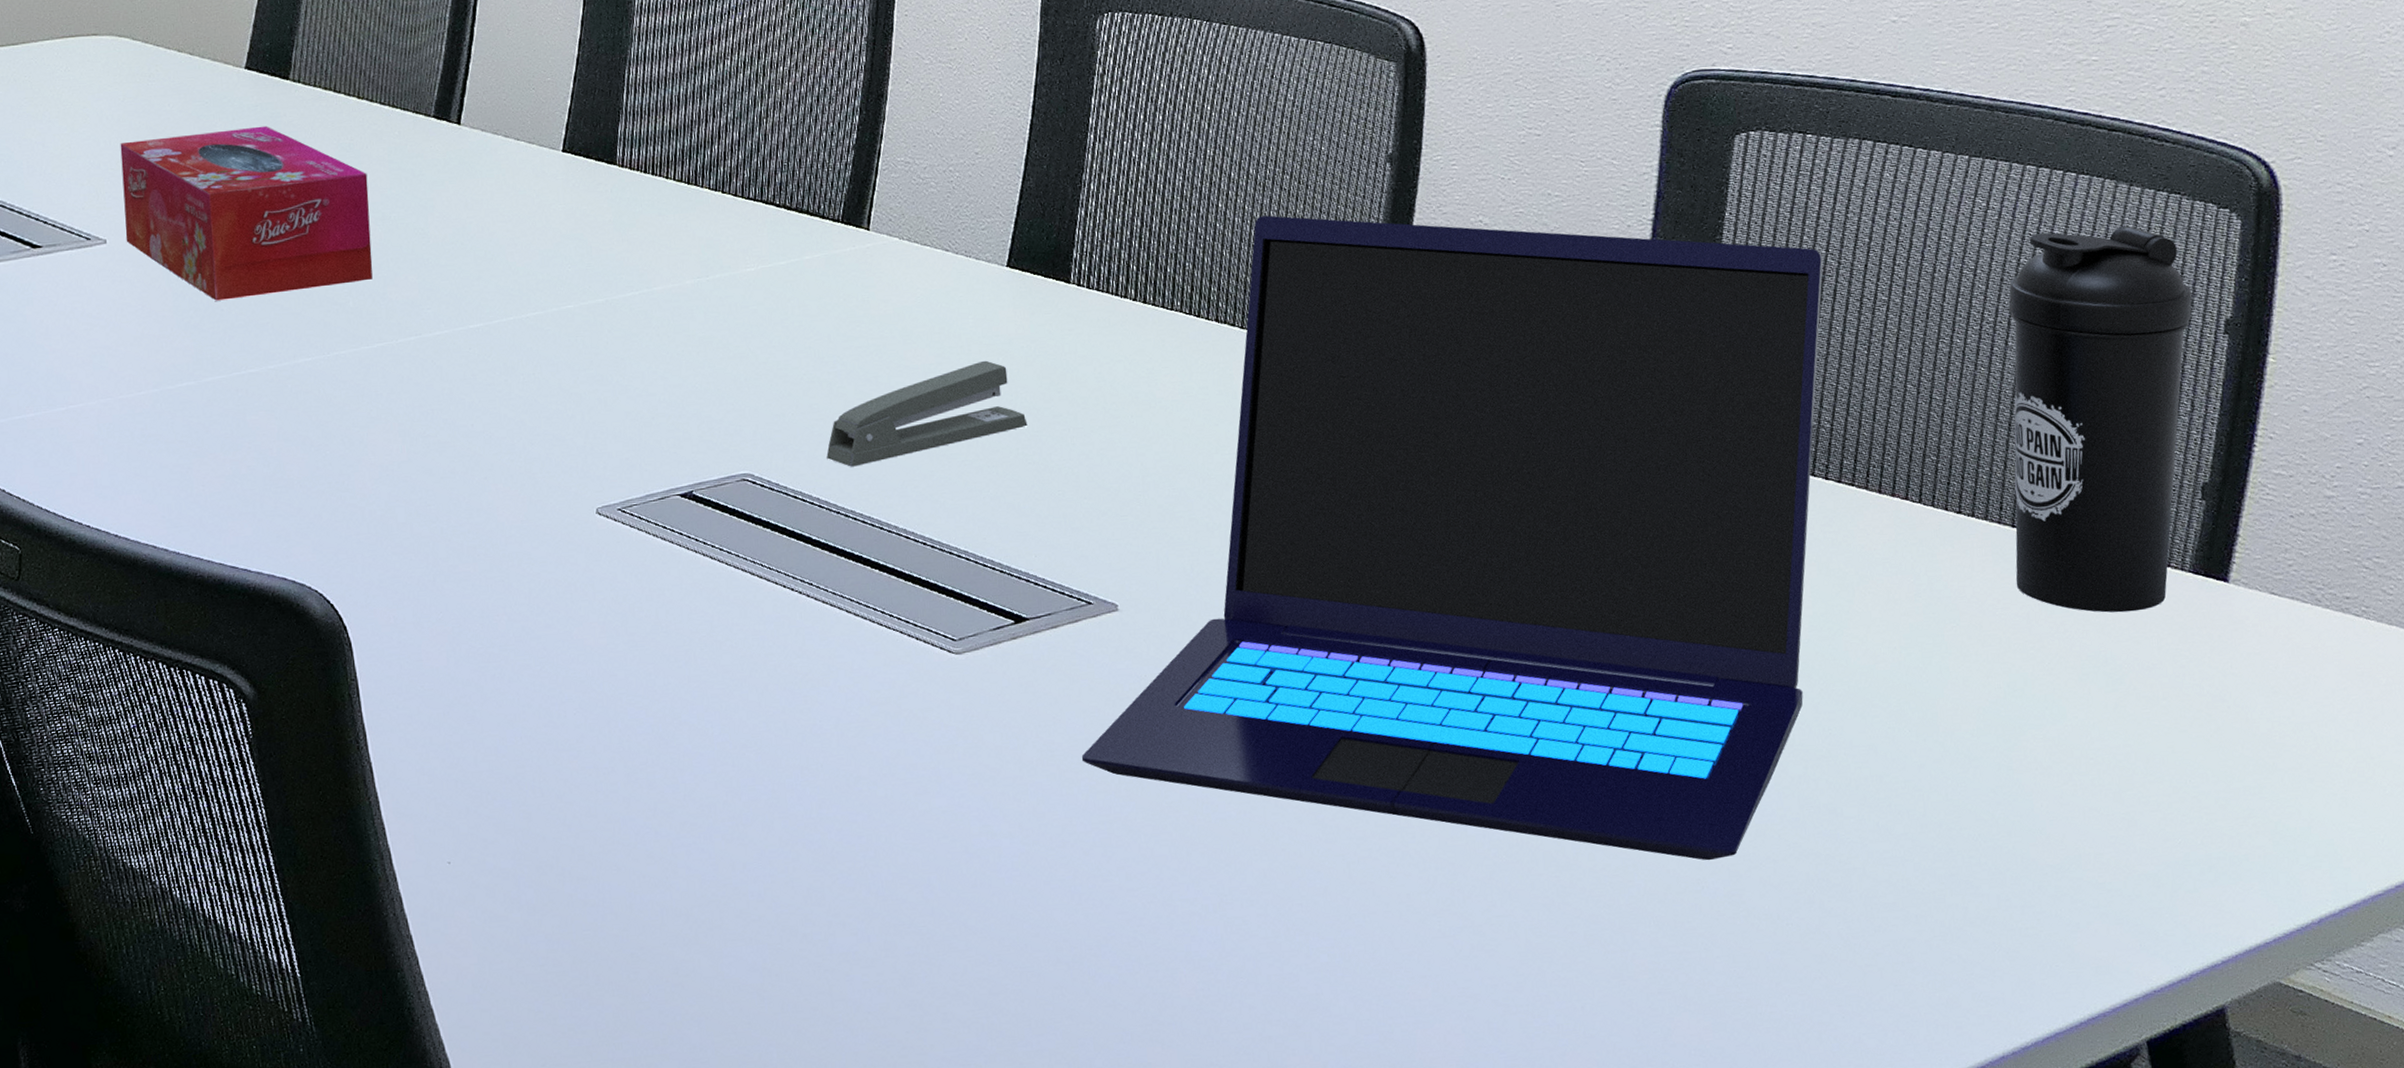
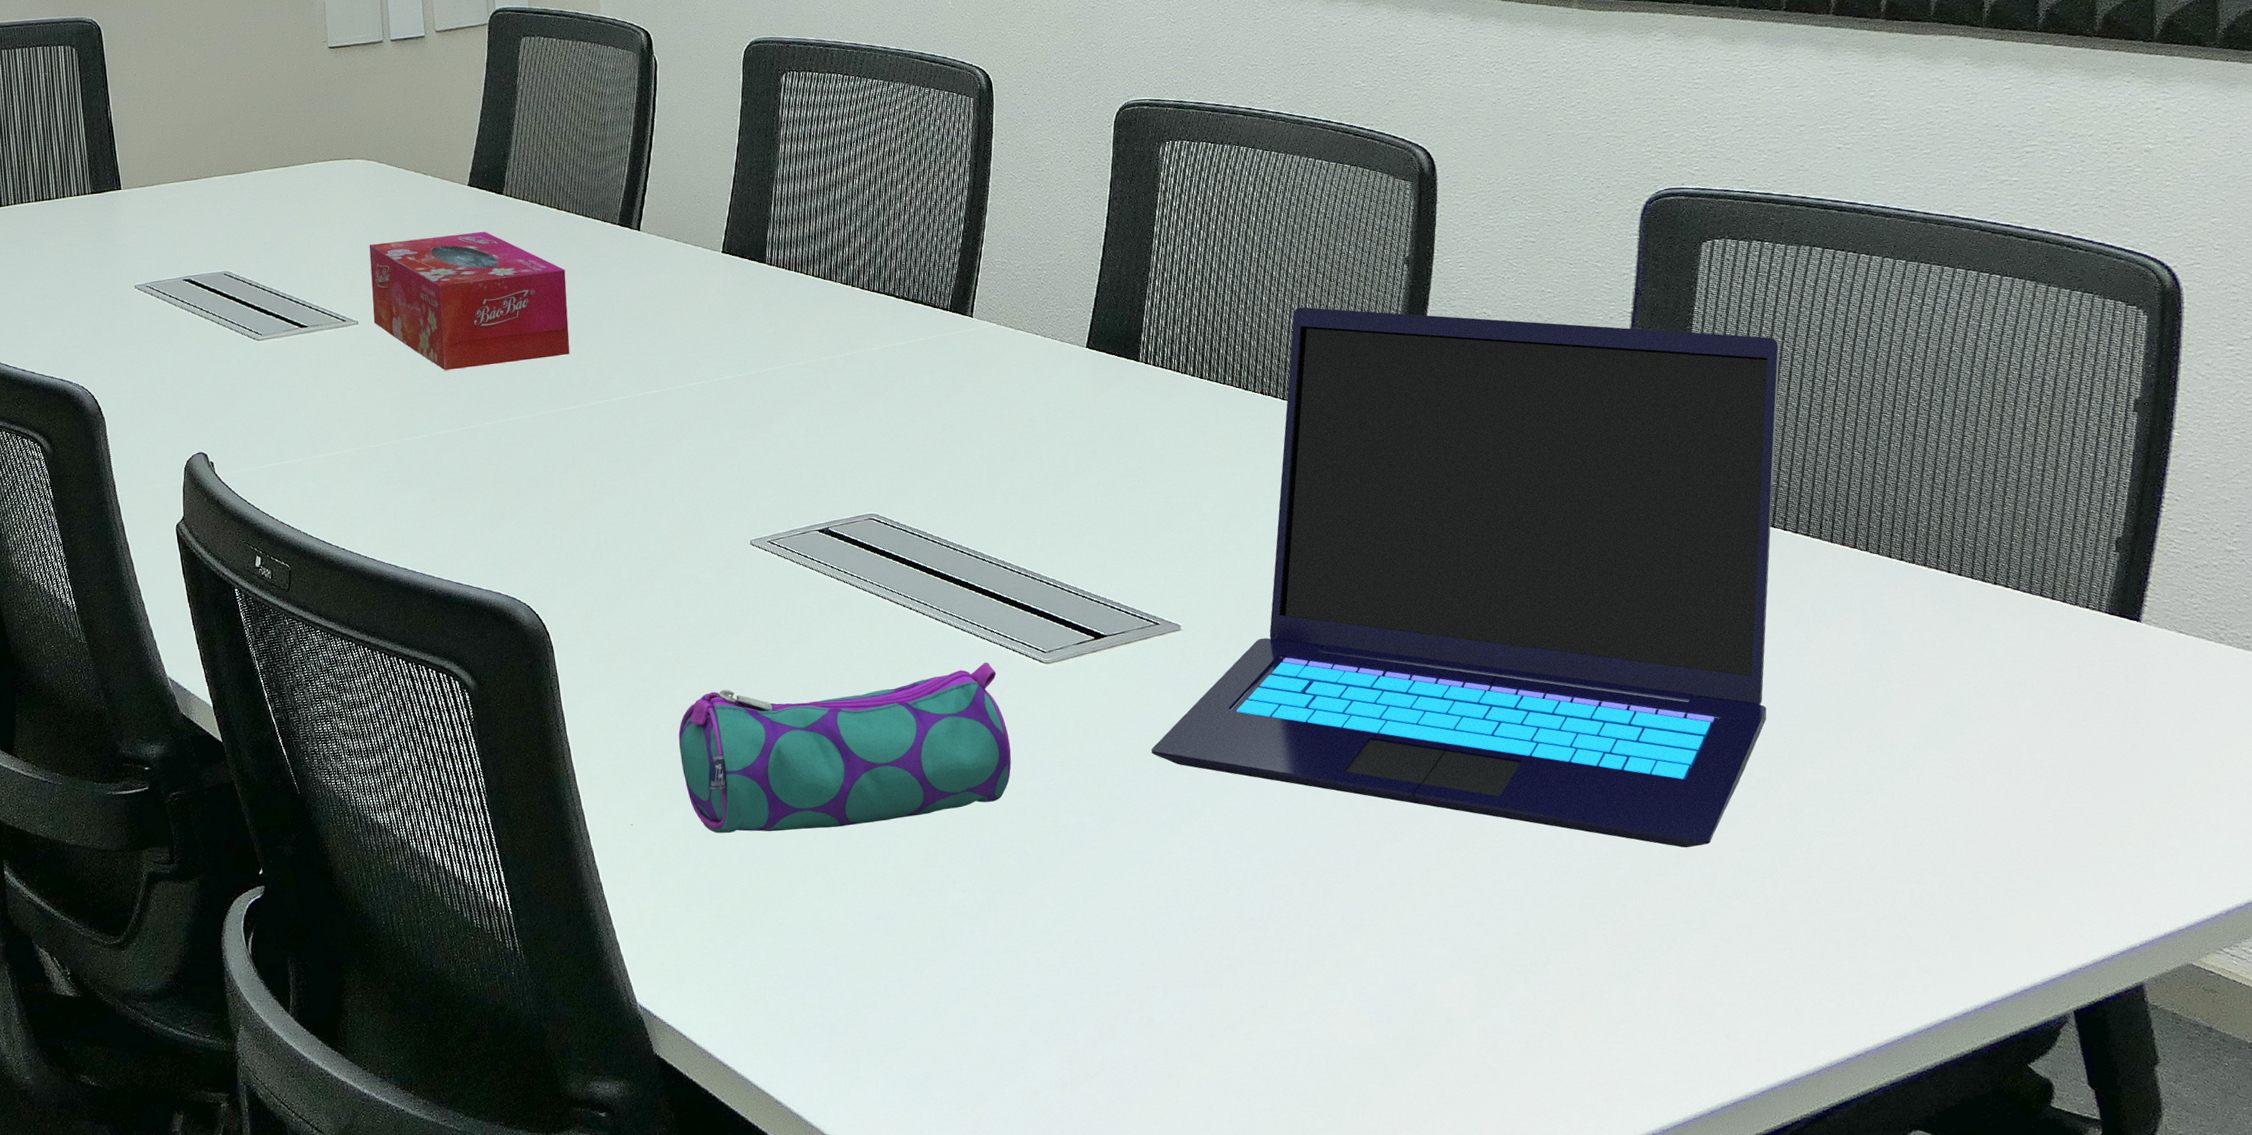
pencil case: none [507,653,914,871] -> present [678,662,1012,834]
stapler: present [826,360,1028,467] -> none [938,424,1104,510]
water bottle: present [2008,226,2192,613] -> none [1942,320,2105,646]

